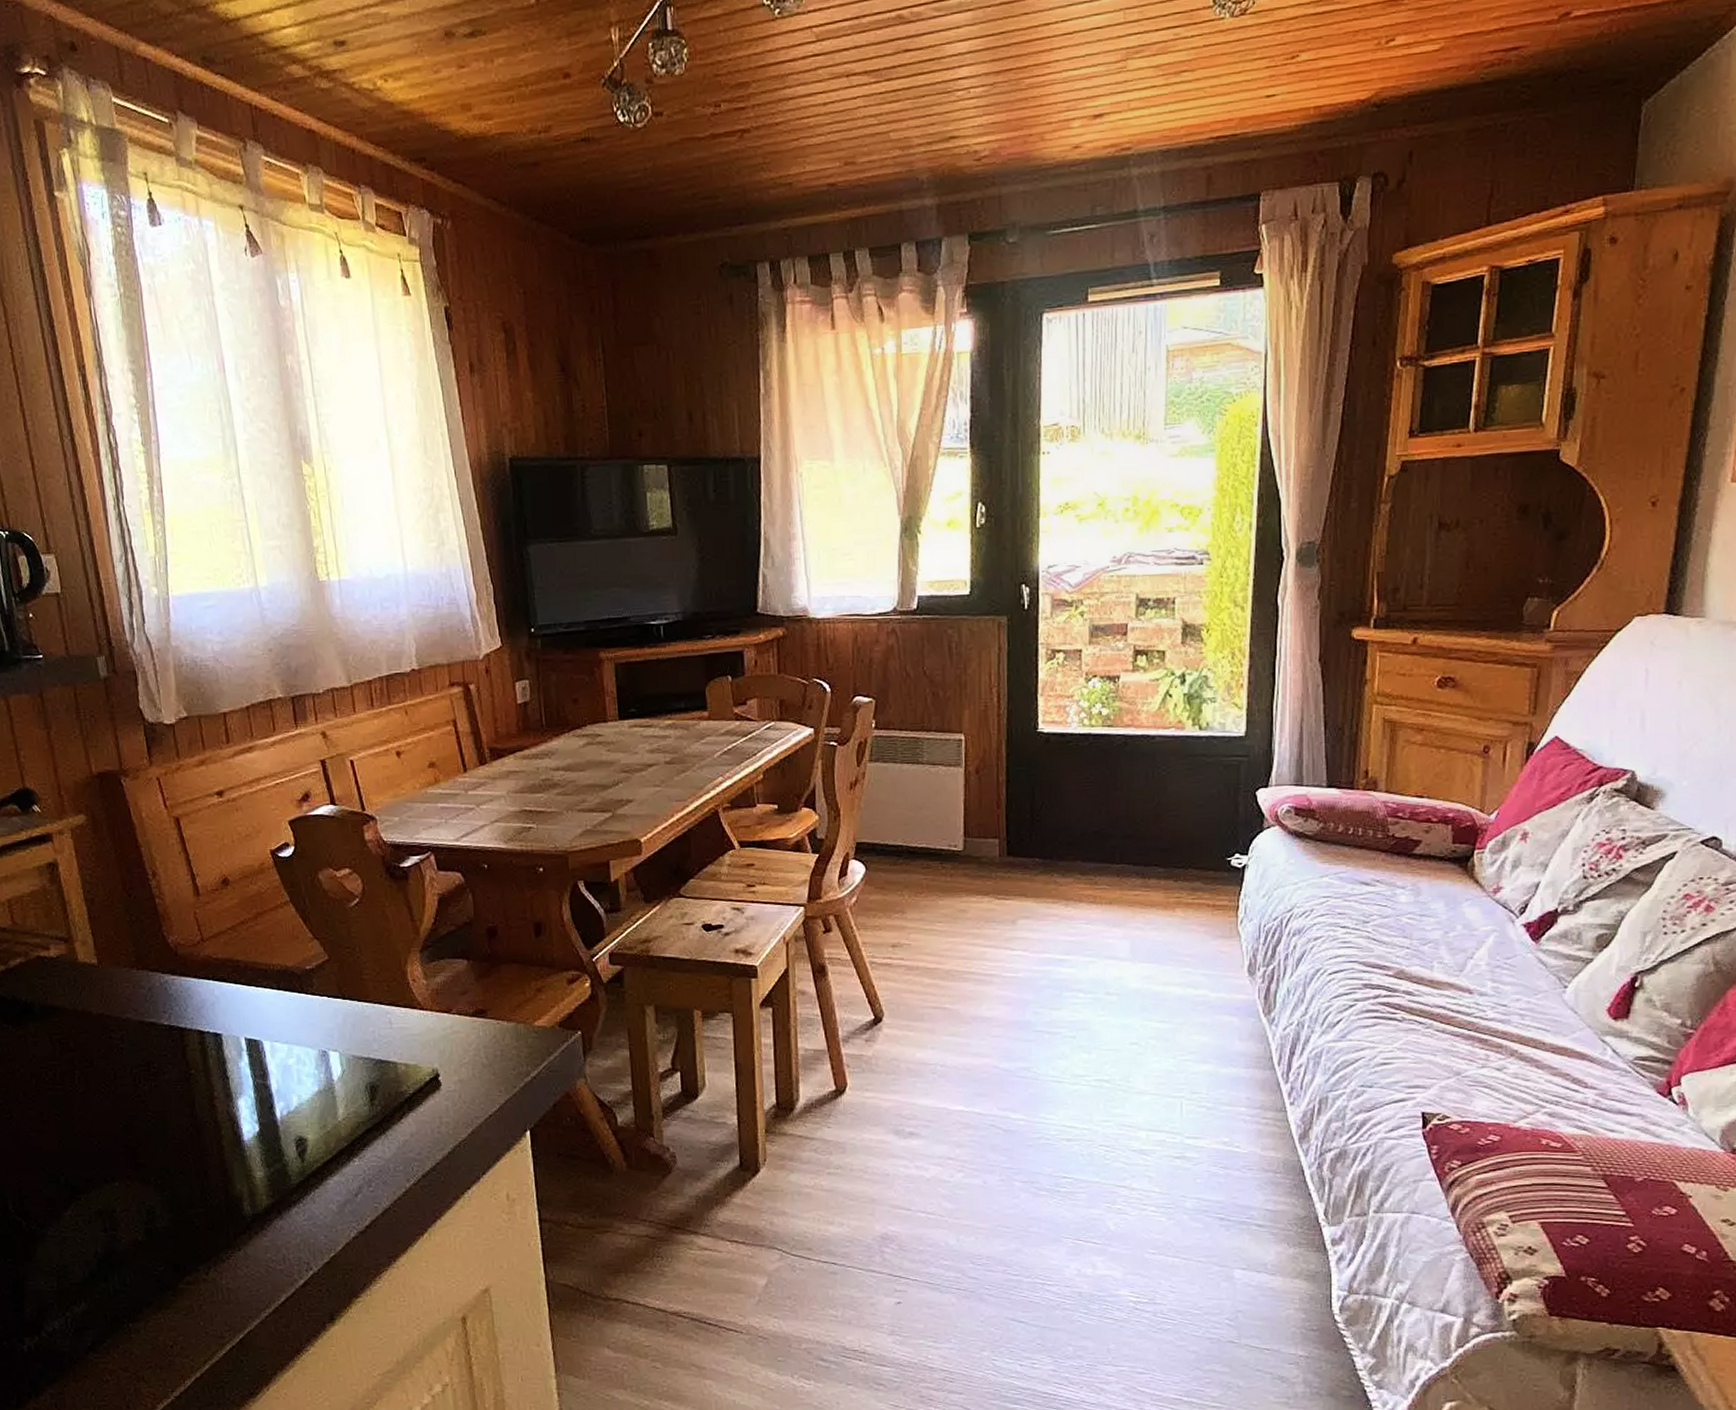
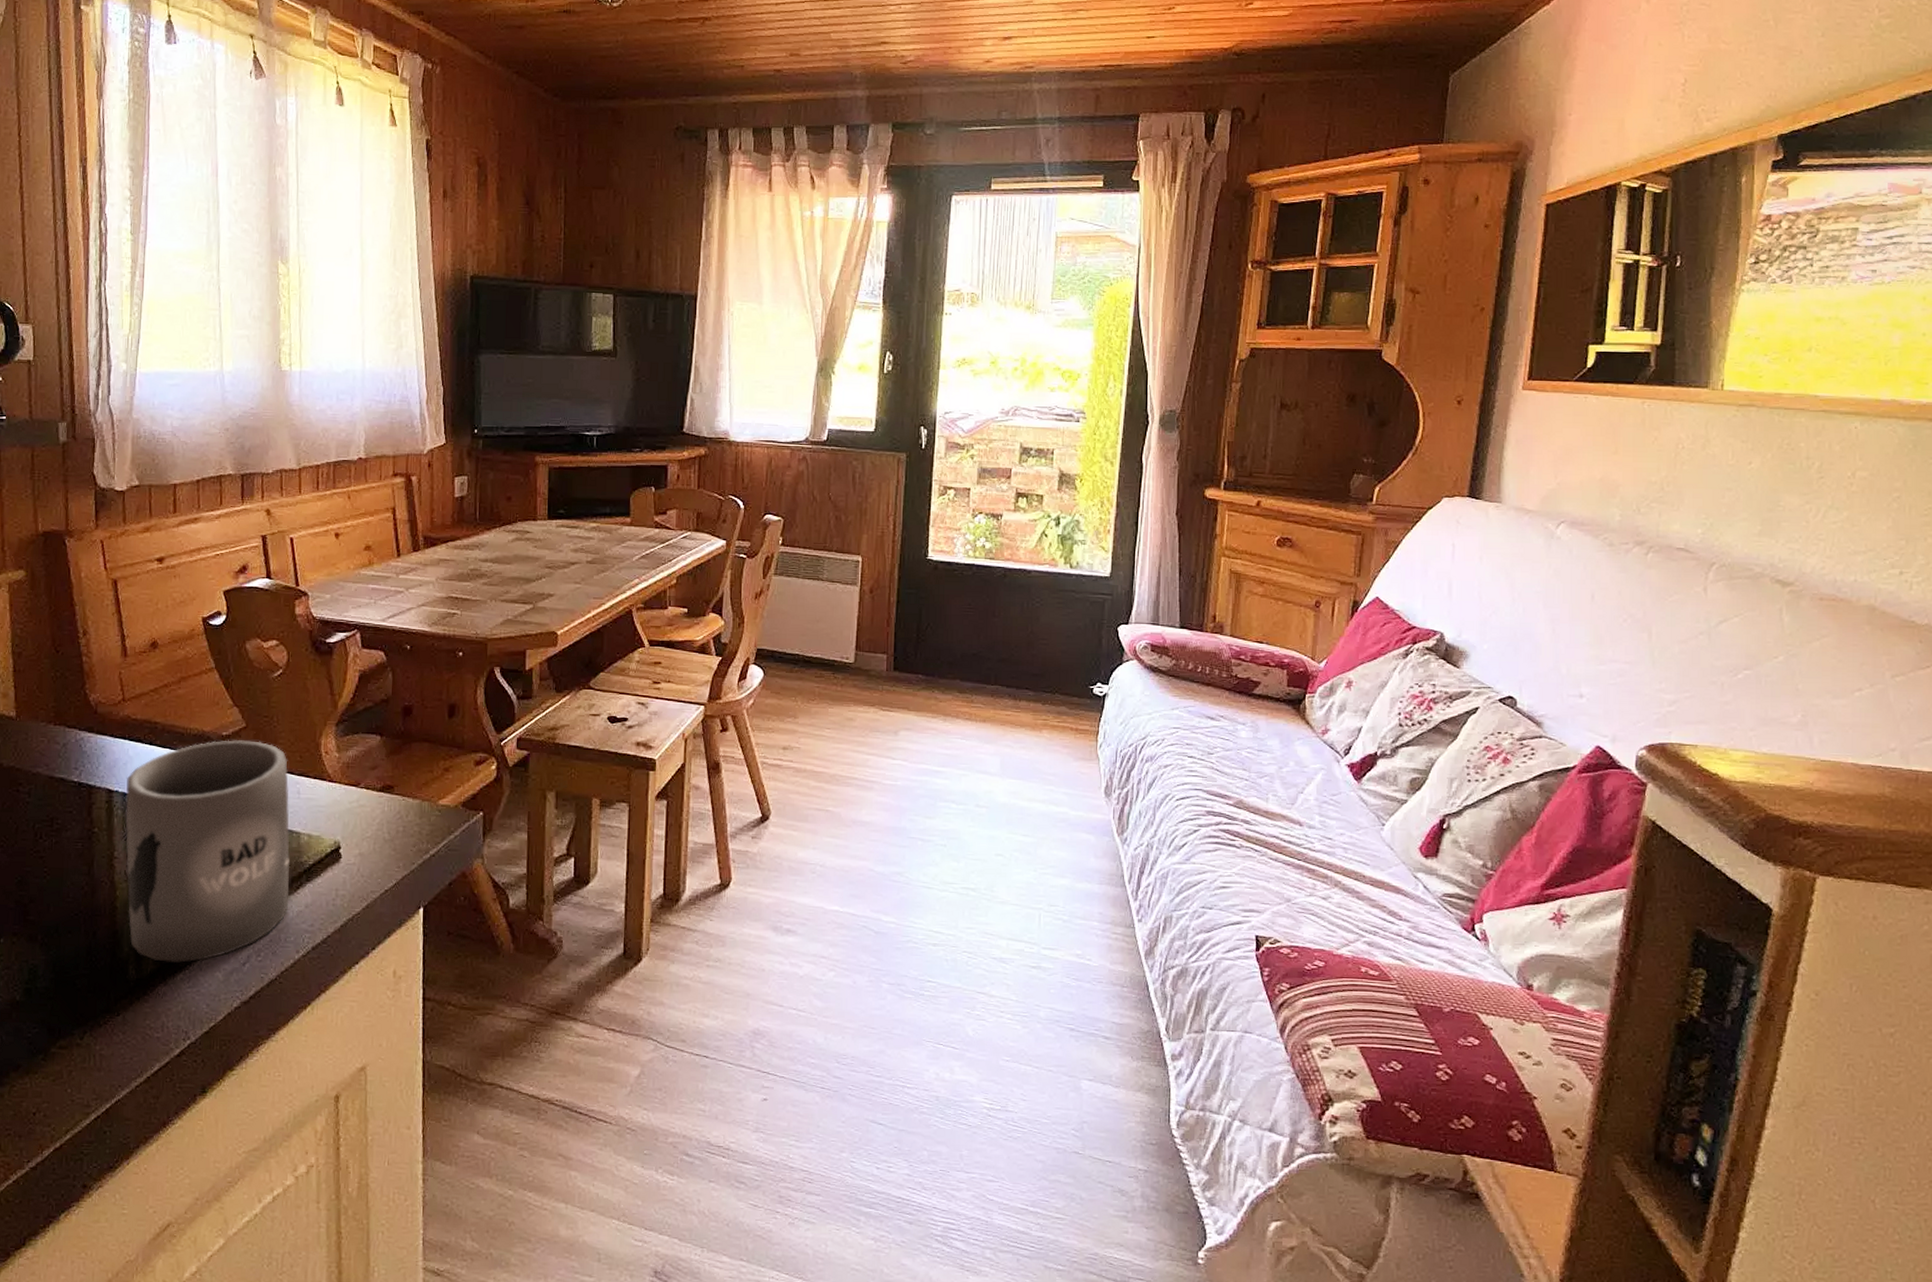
mug: none [215,973,394,1198] -> present [125,740,290,964]

